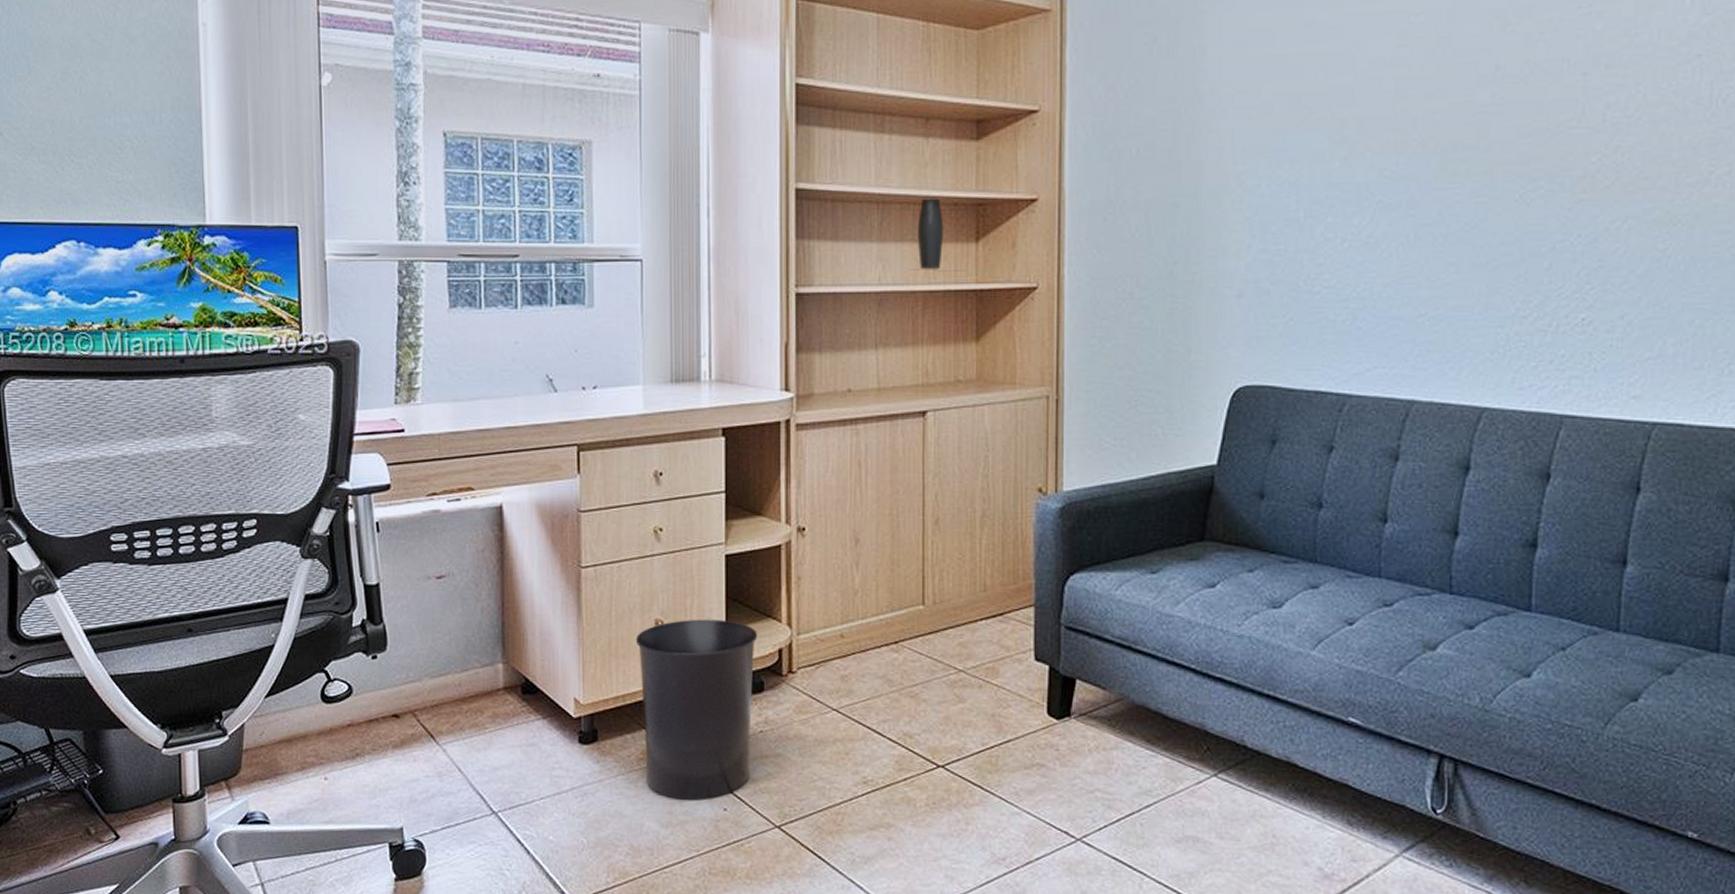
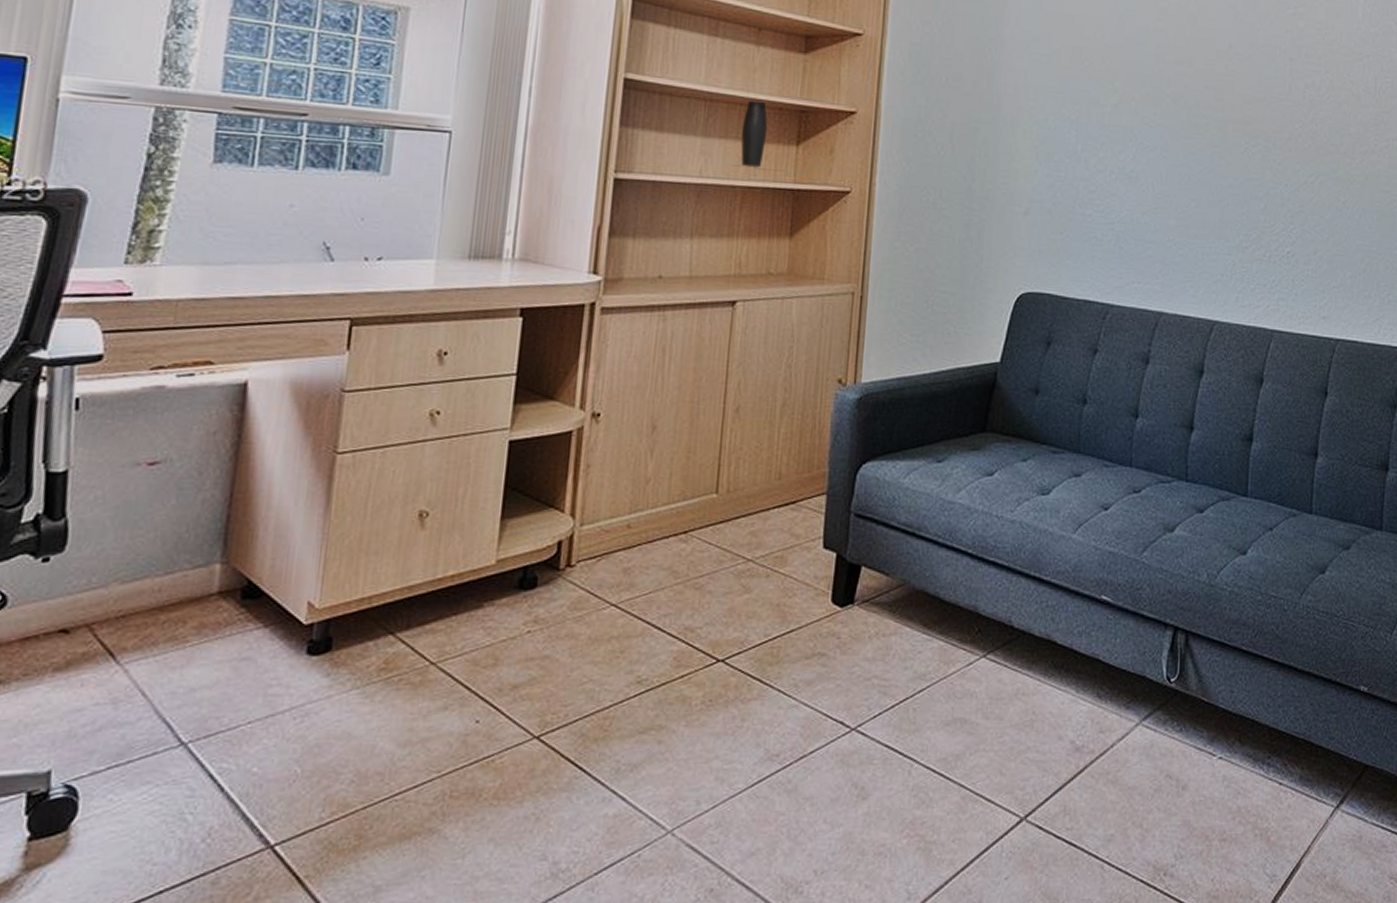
waste bin: present [635,619,758,800] -> none [386,510,537,713]

